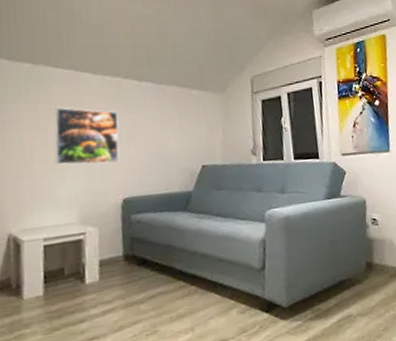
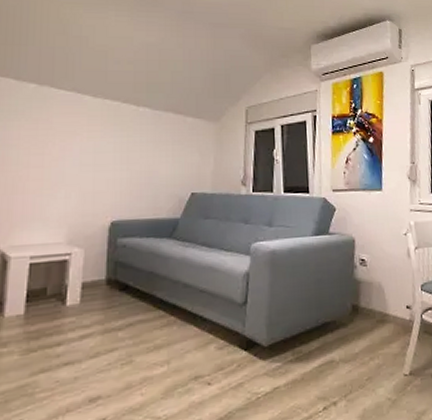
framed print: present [54,107,119,165] -> none [49,127,113,185]

